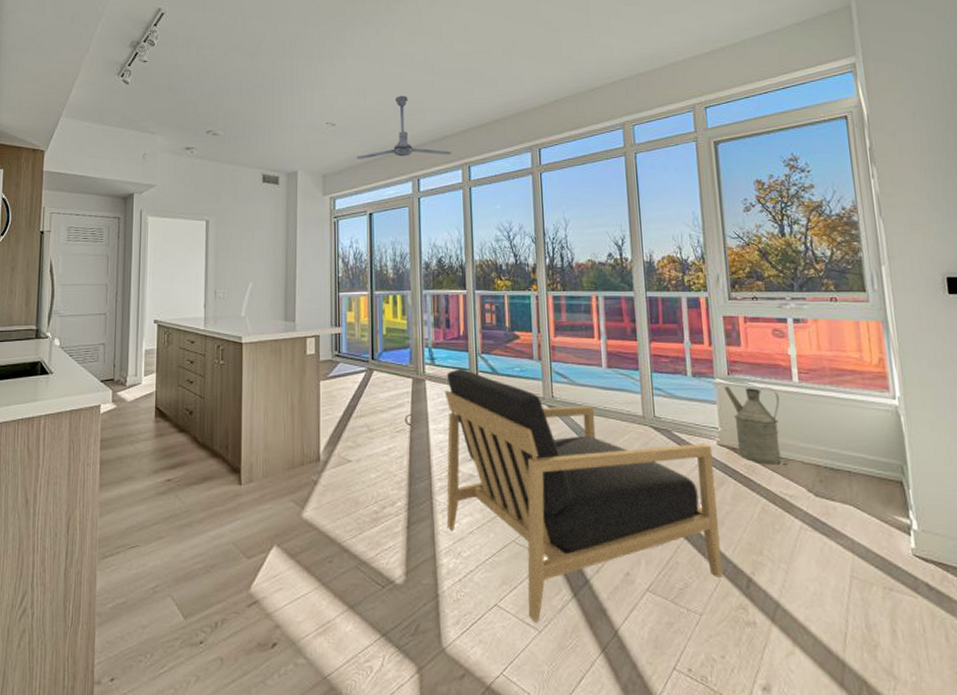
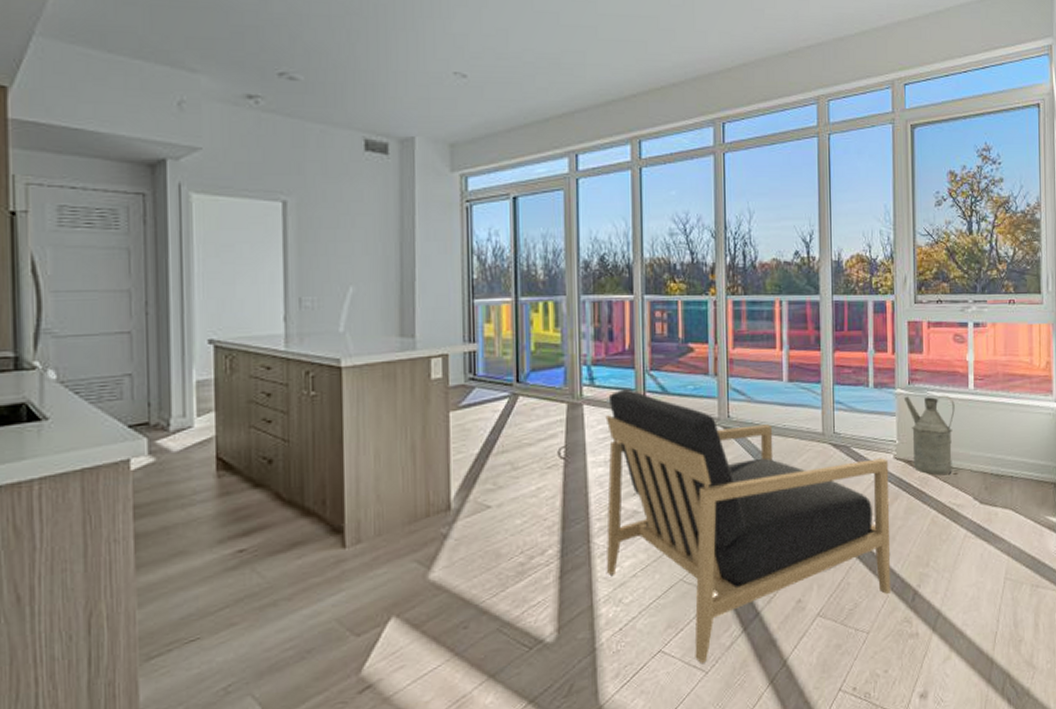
ceiling fan: present [357,96,453,159] -> none [496,43,620,125]

